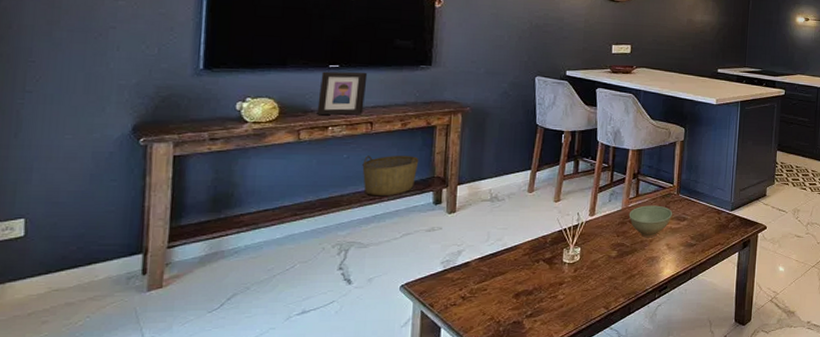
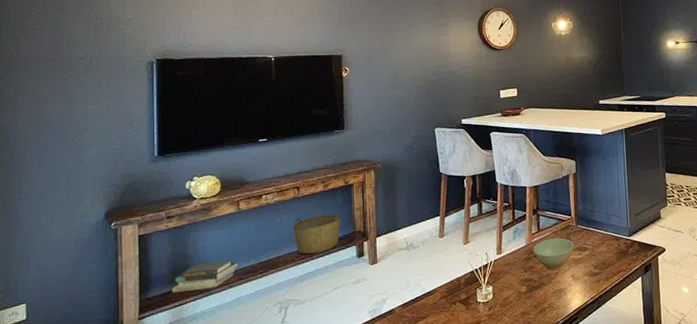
books: none [211,194,294,223] -> present [172,260,238,293]
picture frame: present [317,71,368,115] -> none [252,142,291,185]

